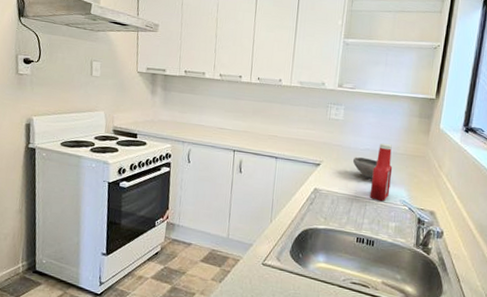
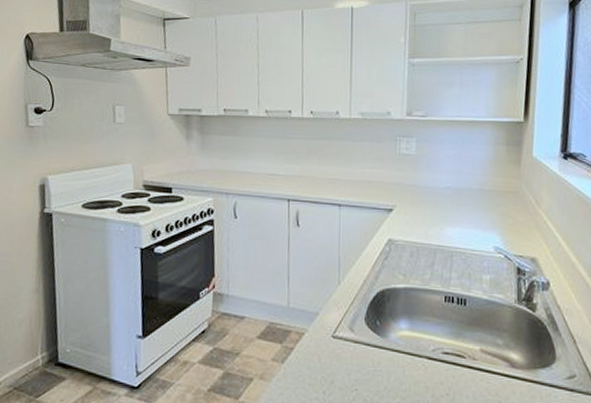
bowl: present [353,157,378,179] -> none [432,198,462,223]
ketchup bottle: present [369,143,393,202] -> none [455,178,481,250]

